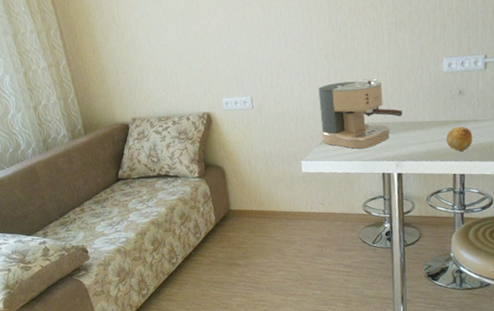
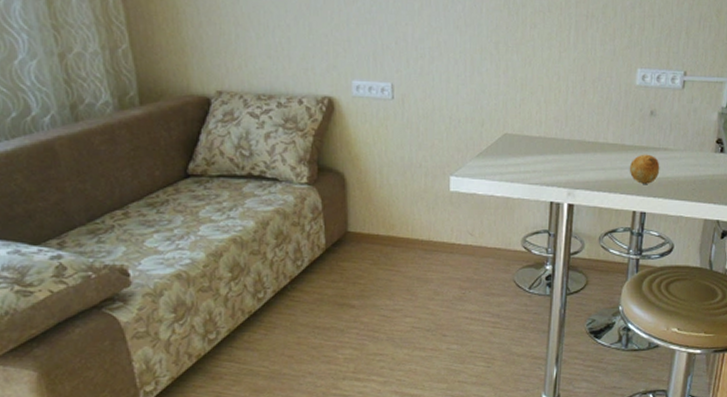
coffee maker: present [318,78,403,149] -> none [479,80,583,168]

